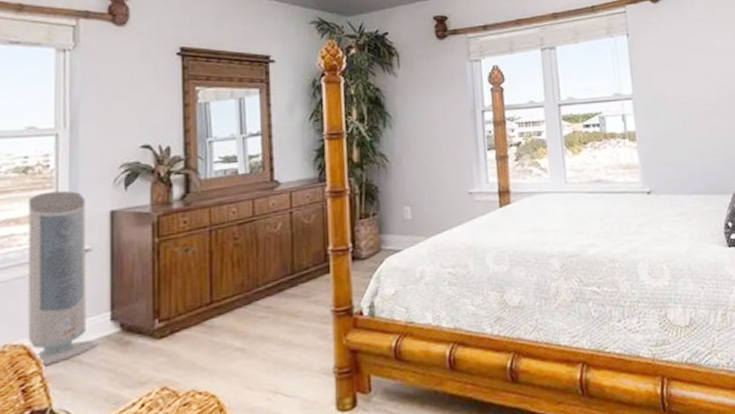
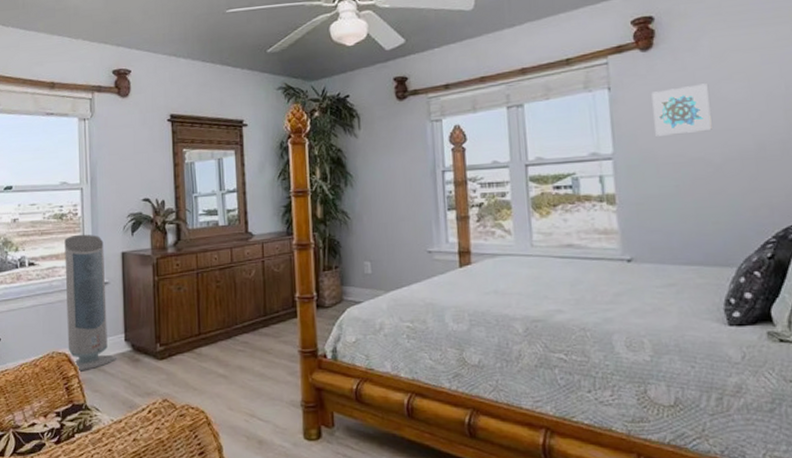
wall art: none [661,33,709,79] -> present [651,83,712,136]

